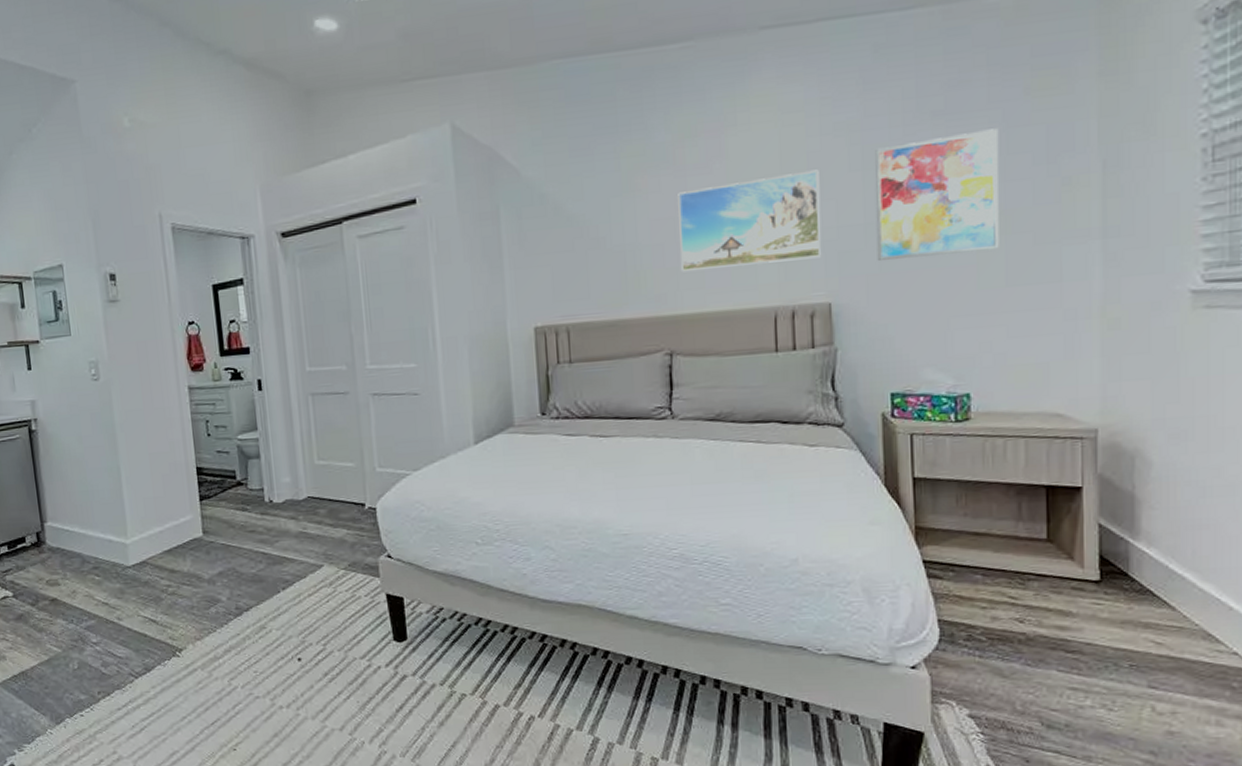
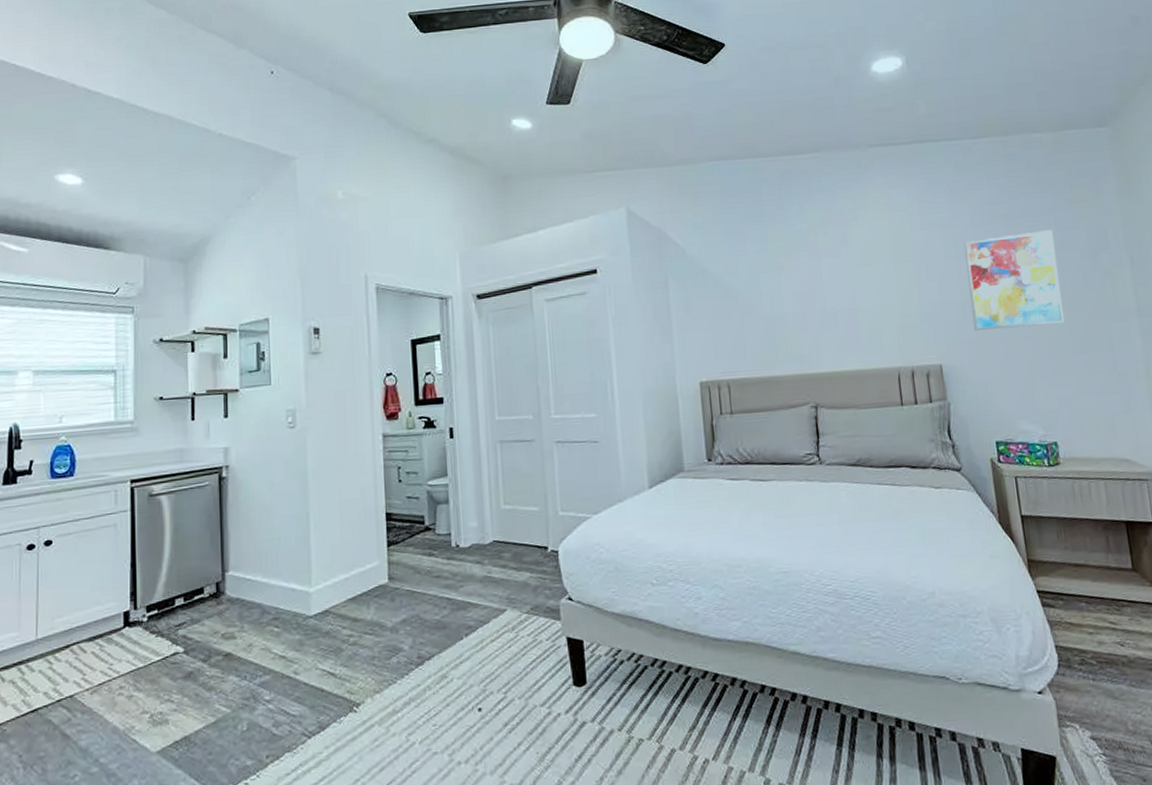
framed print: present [678,169,821,272] -> none [814,256,930,337]

